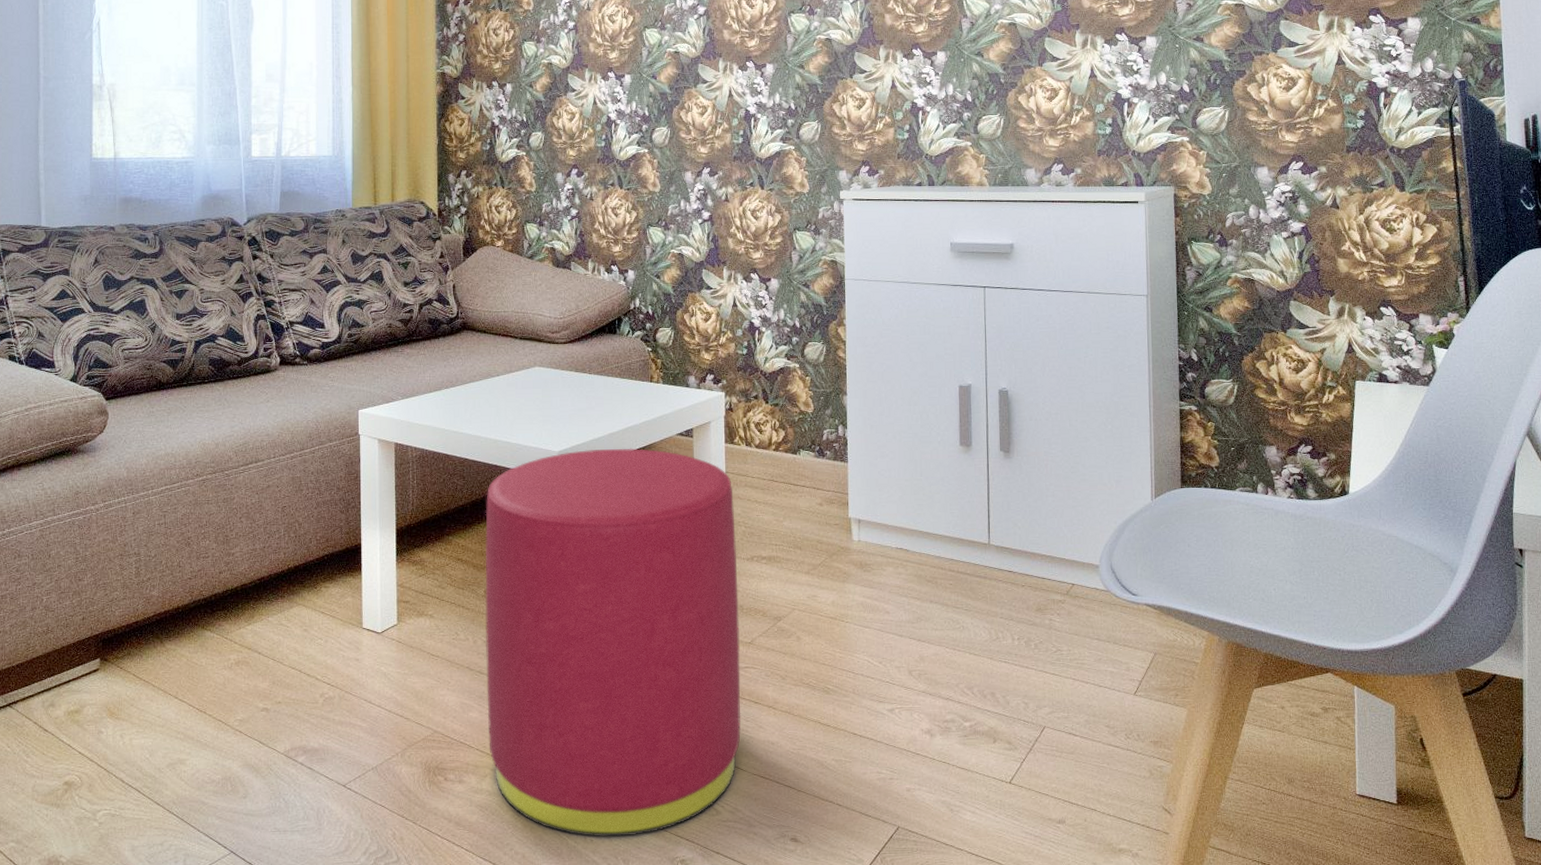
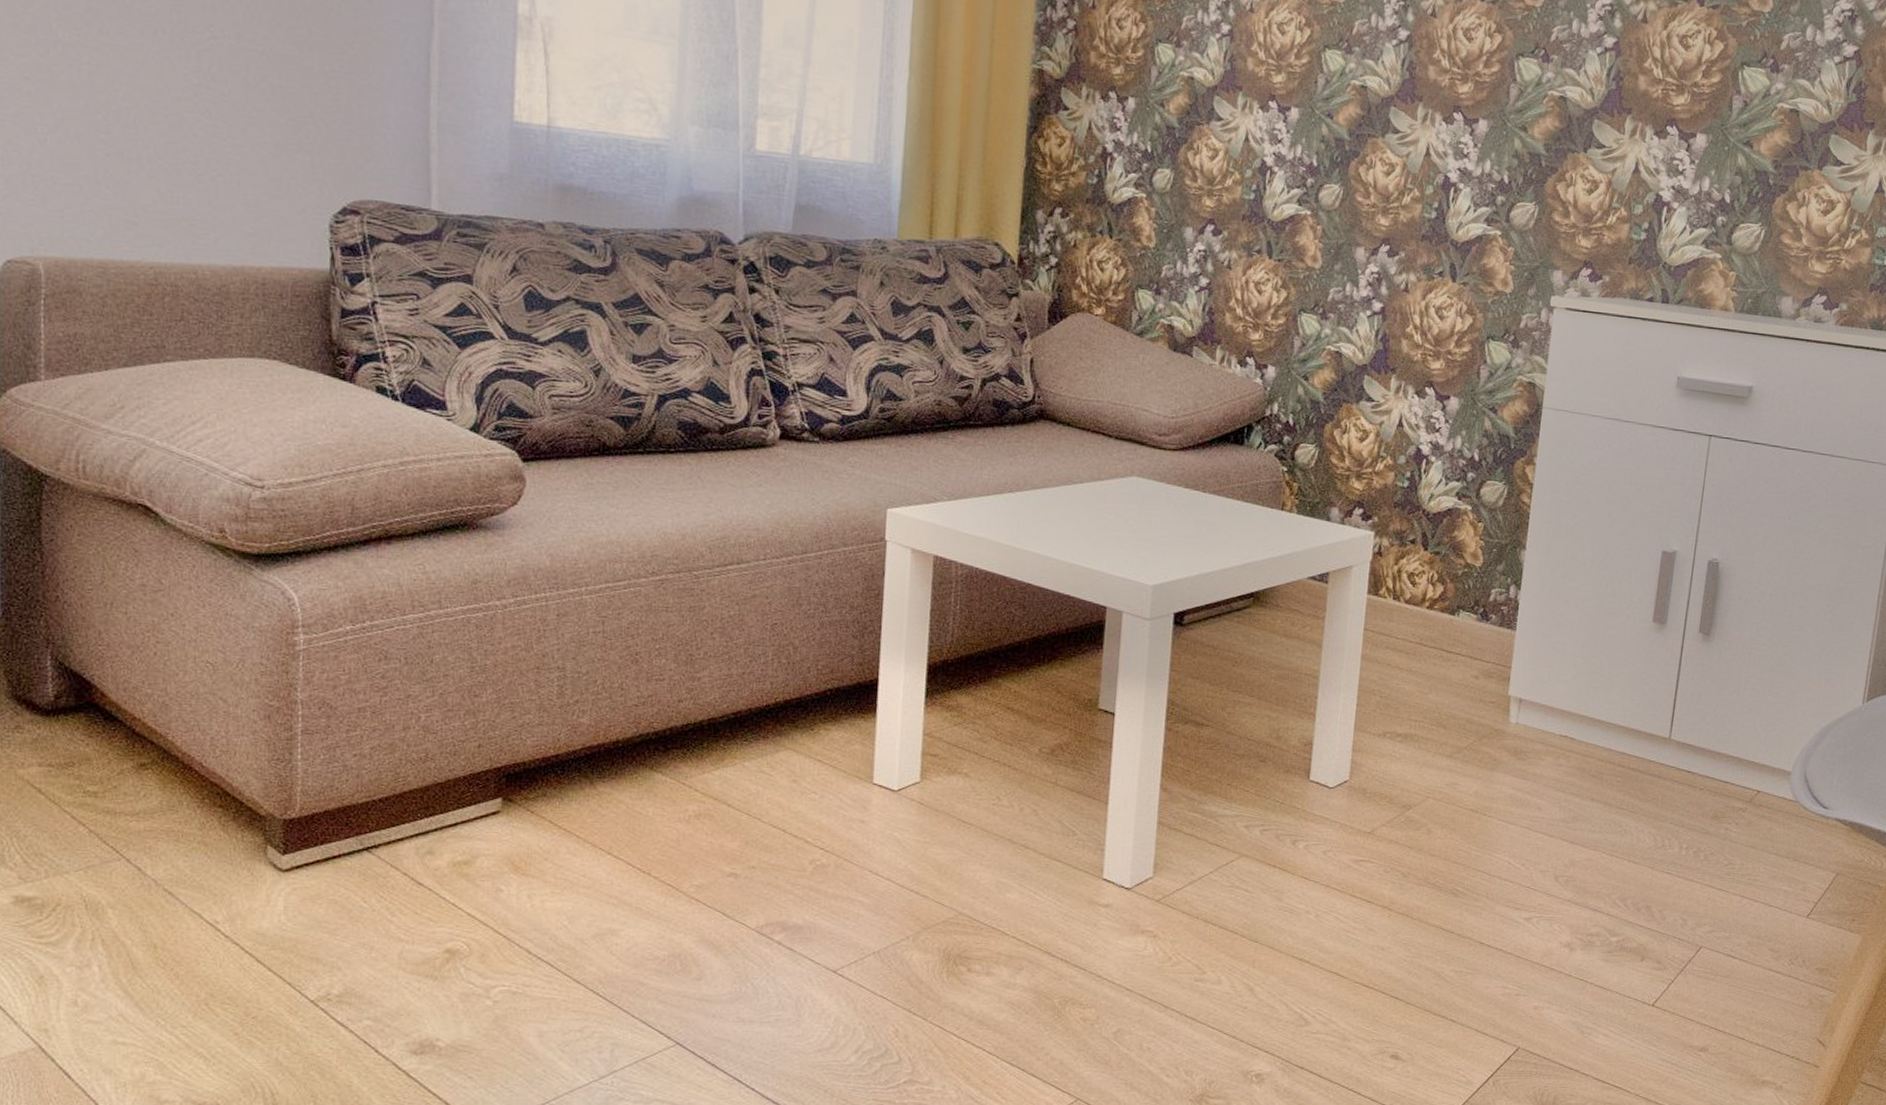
stool: present [485,448,741,838] -> none [1029,586,1370,1045]

